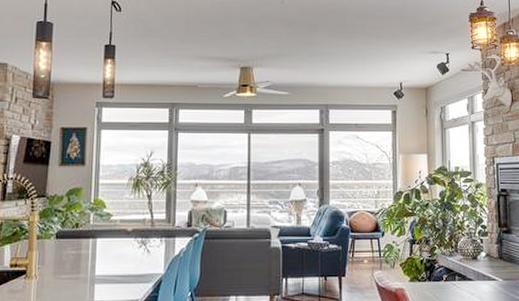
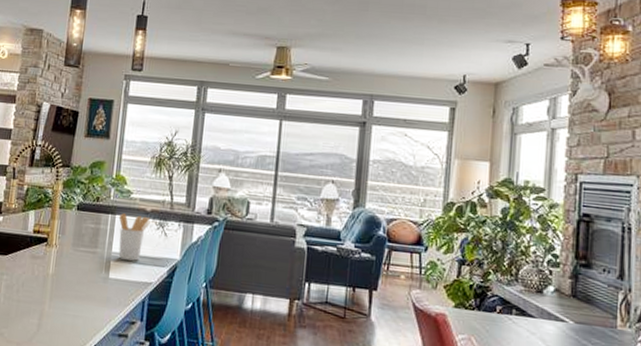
utensil holder: none [100,236,132,281] -> present [118,213,151,261]

